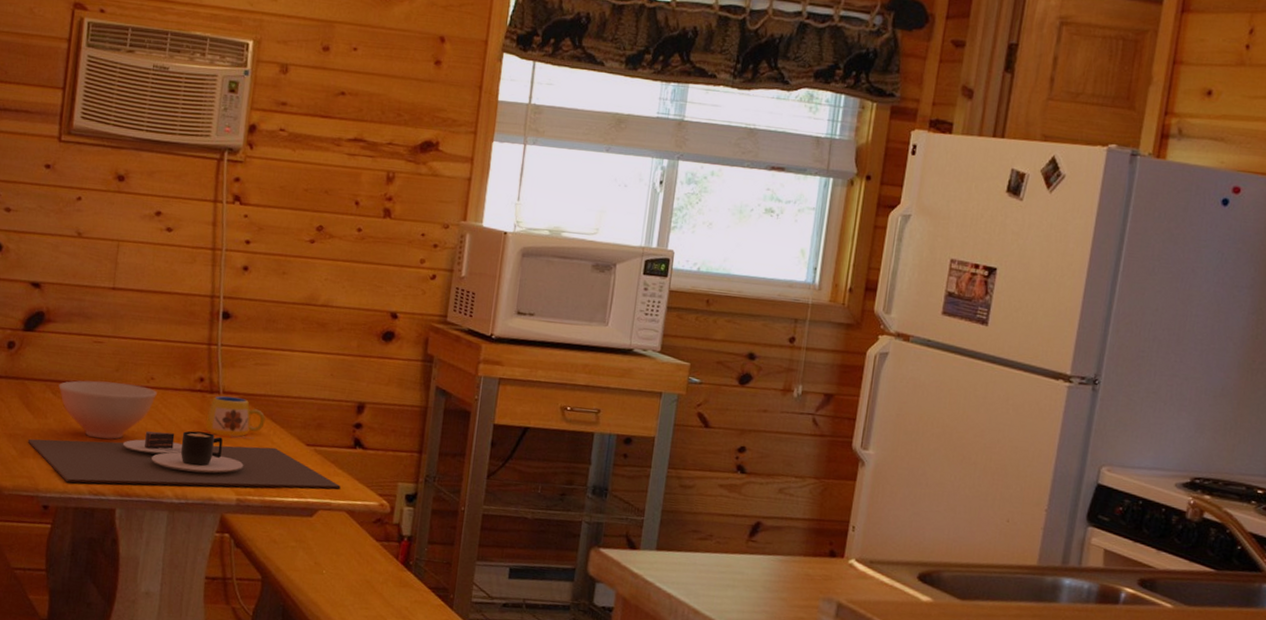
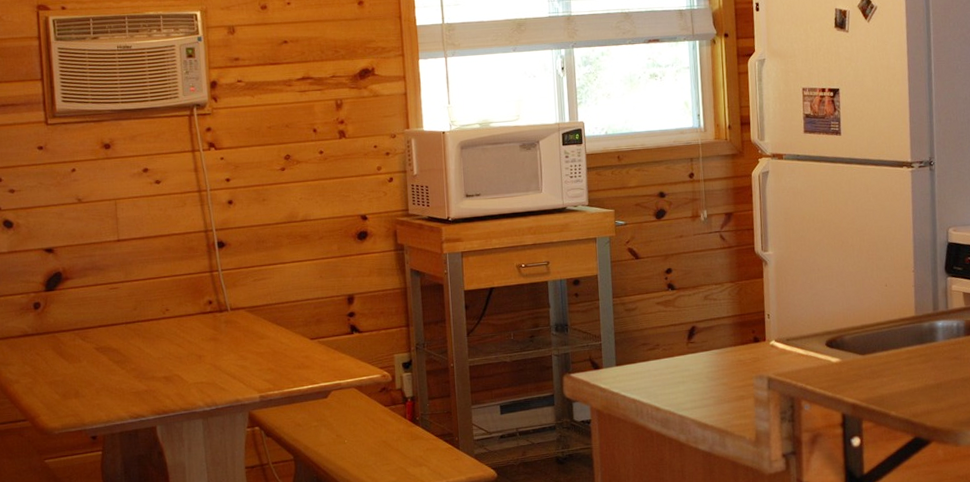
place setting: present [27,430,341,490] -> none [67,346,347,413]
bowl: present [58,380,157,440] -> none [86,318,174,370]
mug: present [205,396,265,440] -> none [220,311,272,347]

